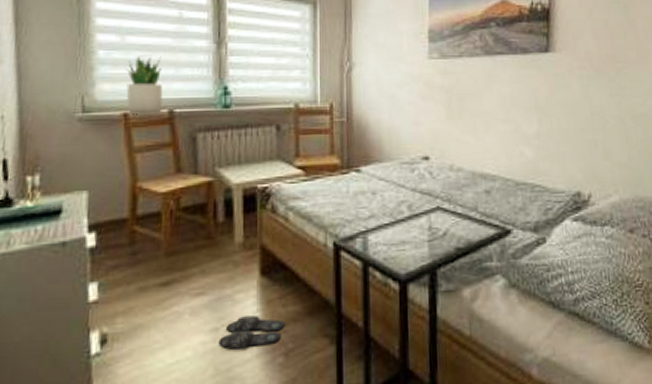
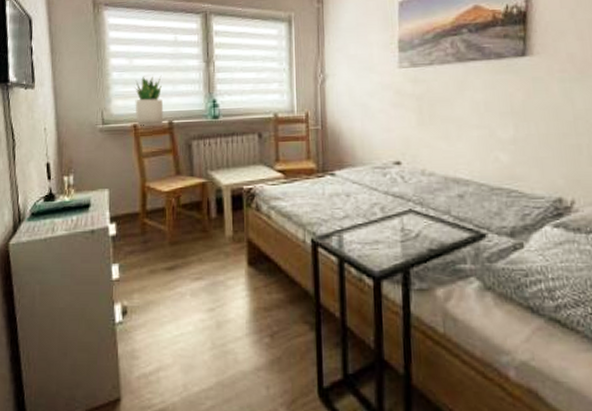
slippers: present [218,315,284,350] -> none [214,300,269,328]

